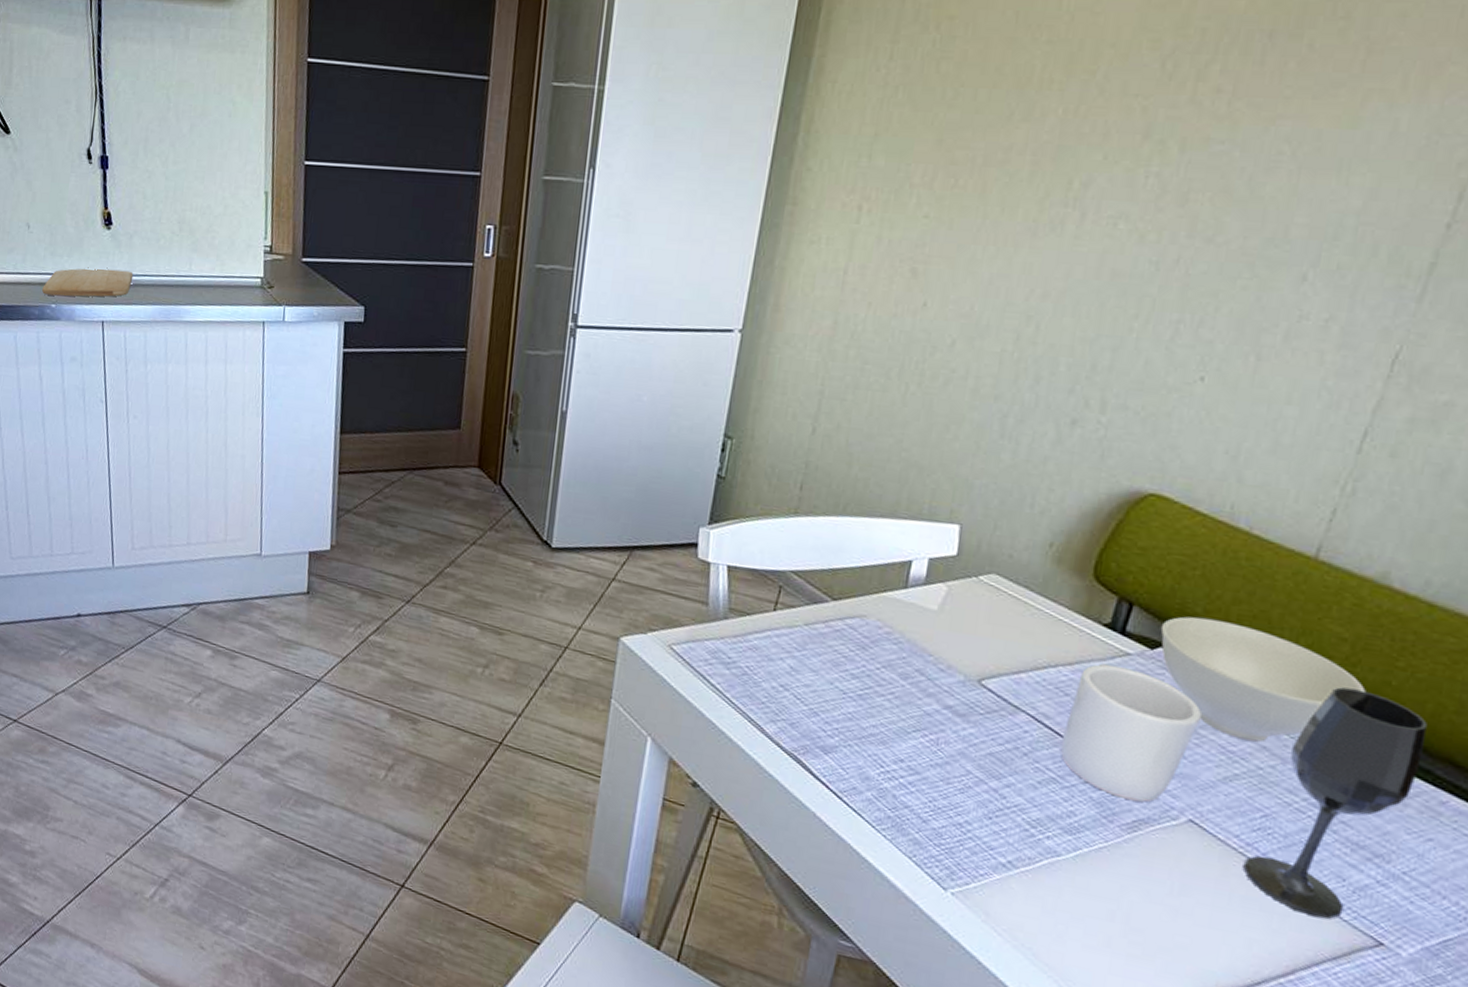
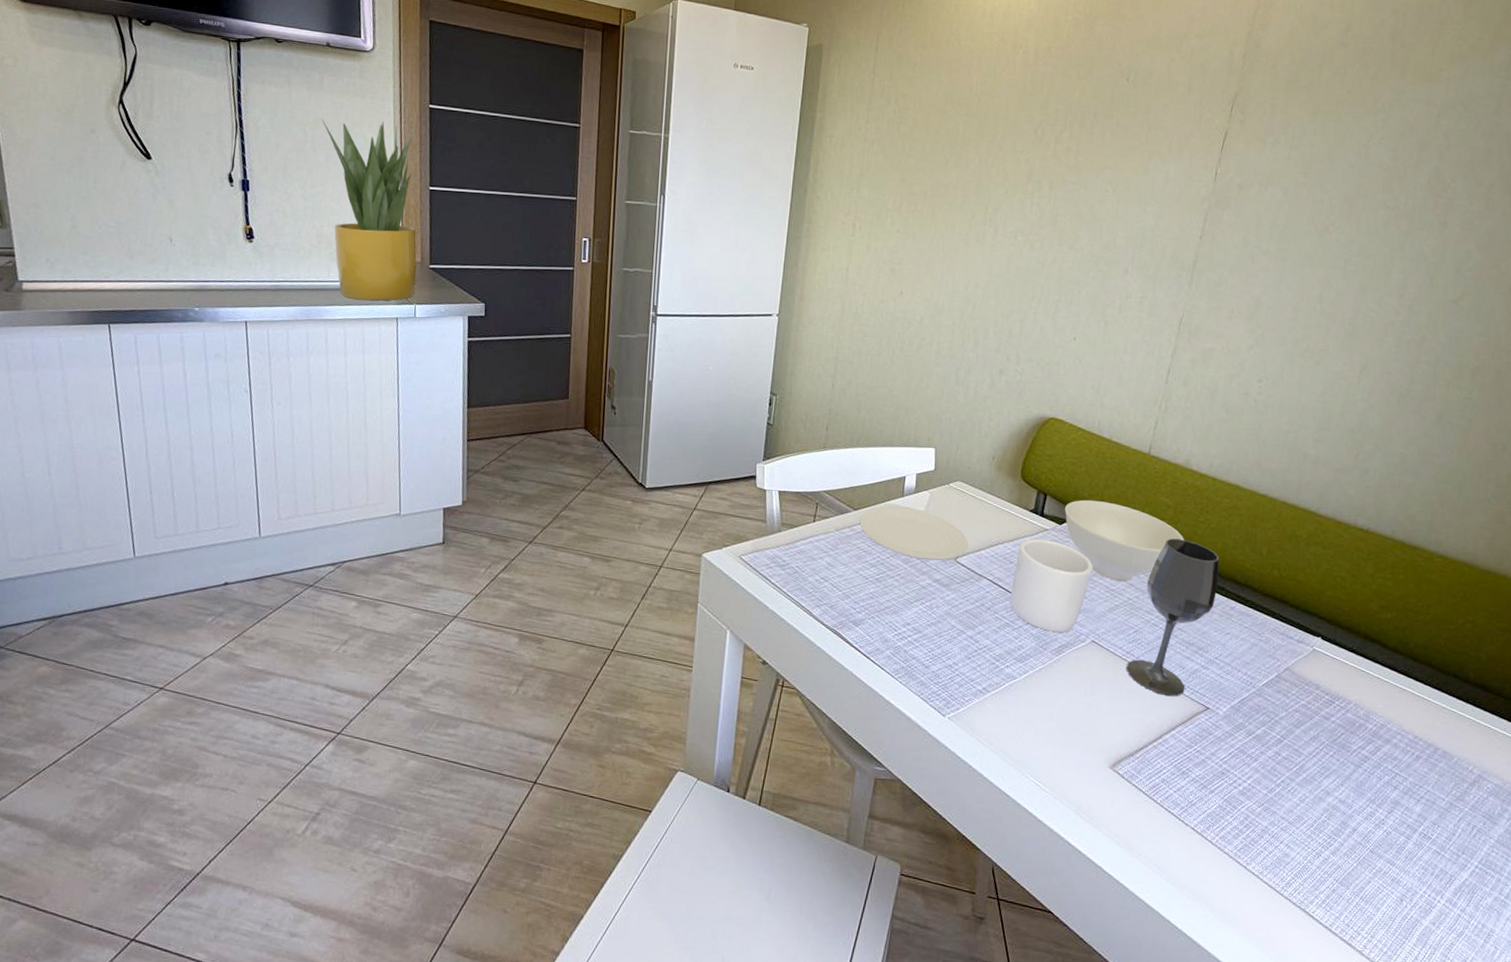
chopping board: present [41,267,133,297] -> none [184,275,275,301]
planter: none [186,80,292,301] -> present [321,118,417,301]
plate: none [840,599,1002,681] -> present [860,506,969,561]

